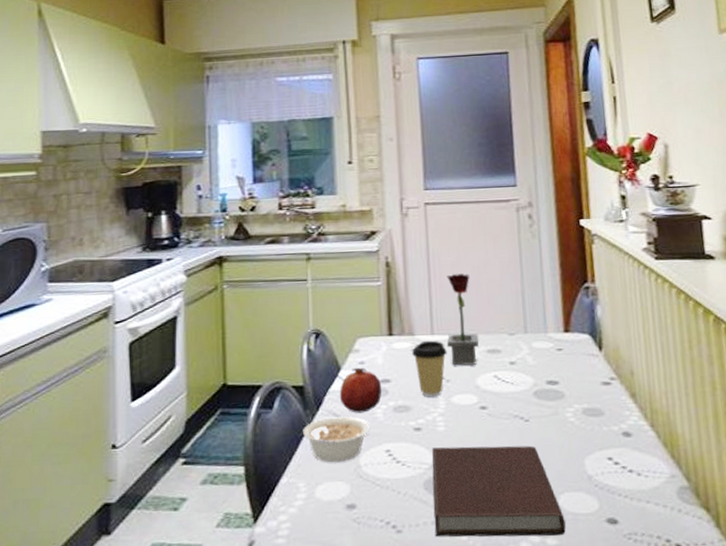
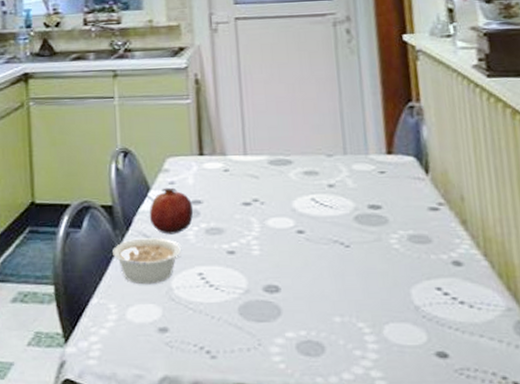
coffee cup: present [411,340,447,397] -> none [223,160,261,220]
notebook: present [432,445,566,537] -> none [246,271,391,369]
potted flower: present [446,273,479,366] -> none [259,91,295,188]

